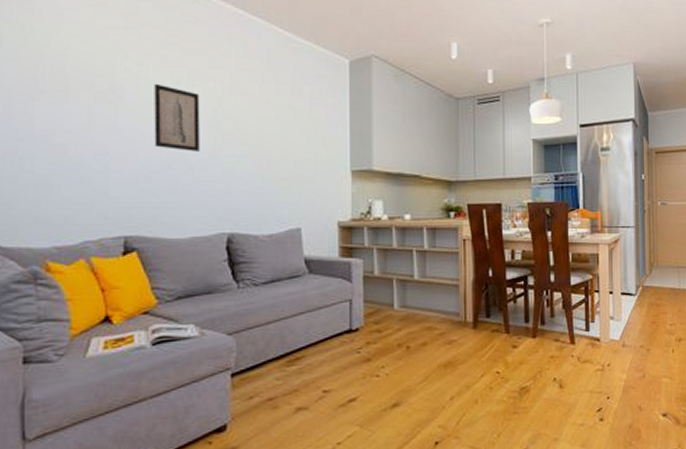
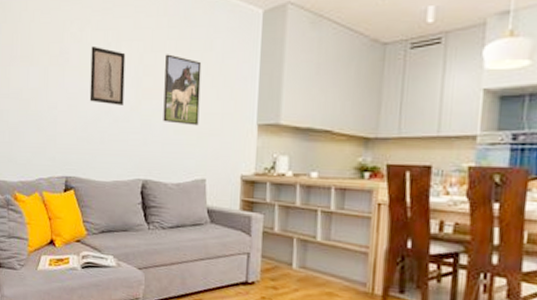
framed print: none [249,97,290,173] -> present [163,54,202,126]

